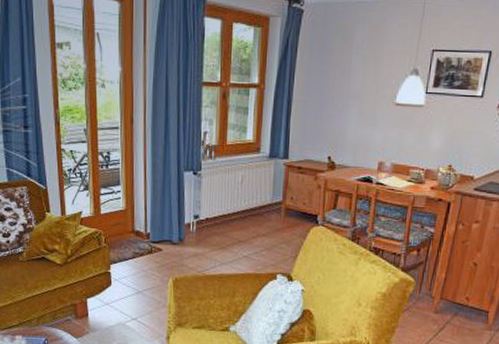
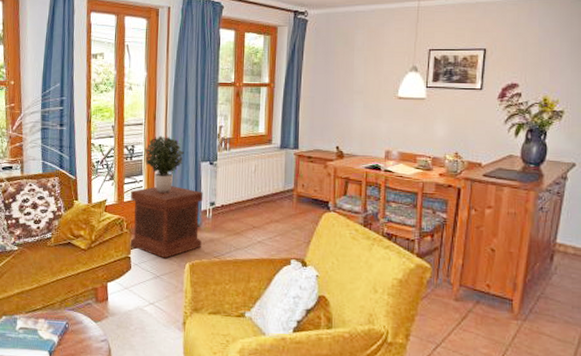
side table: none [107,197,187,274] -> present [130,186,203,259]
potted plant: none [121,141,165,206] -> present [144,136,184,194]

